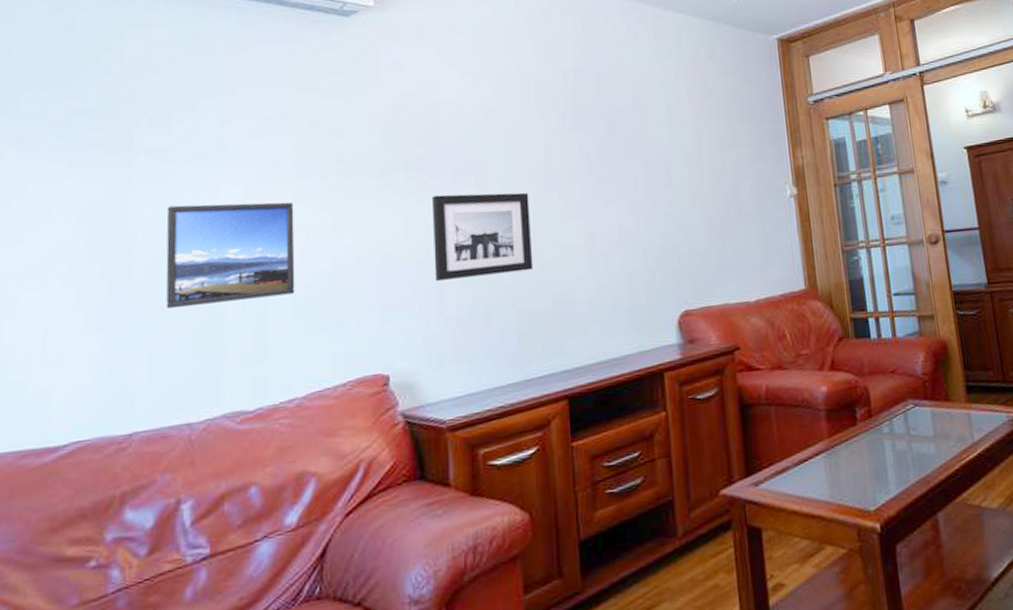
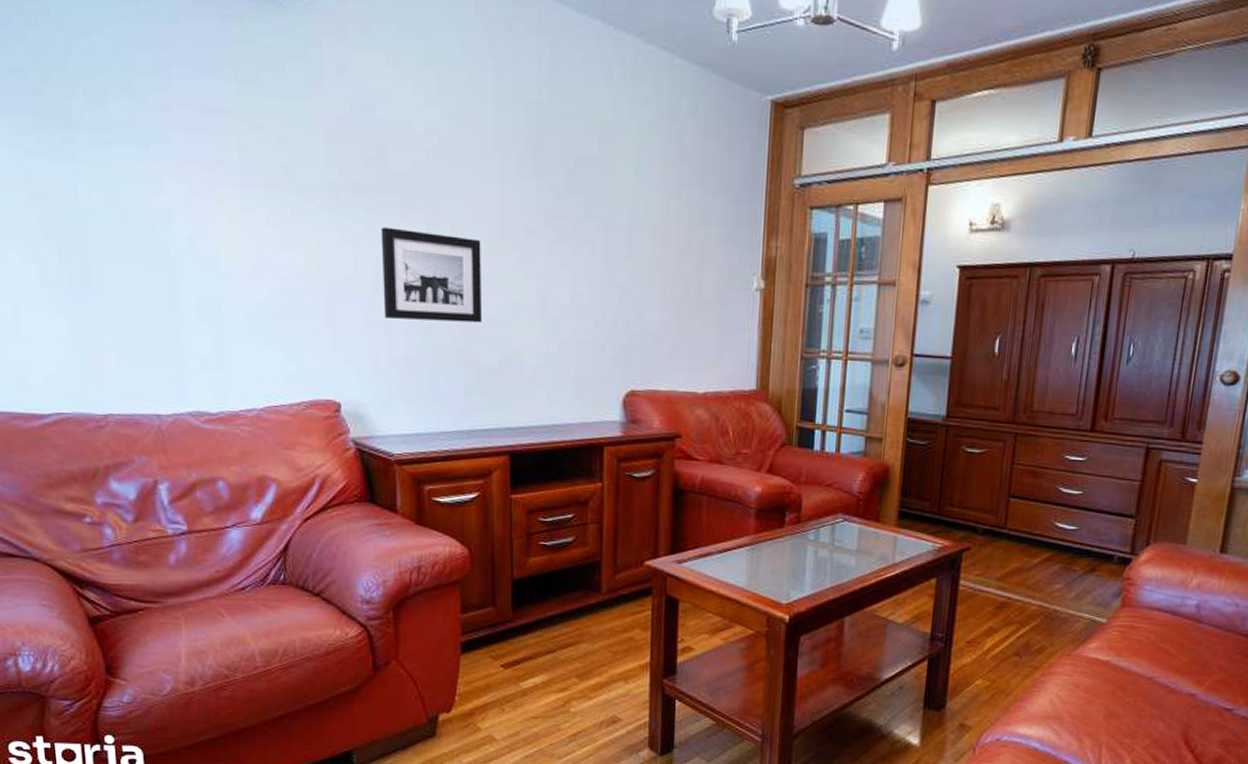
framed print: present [166,202,295,308] -> none [114,194,247,307]

